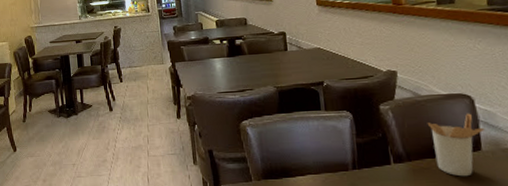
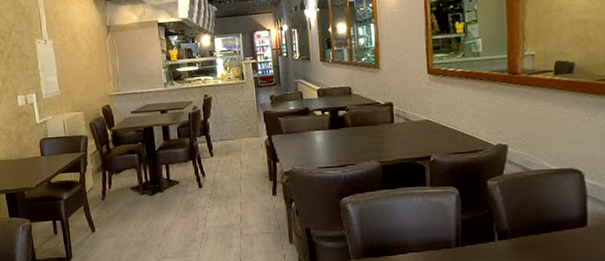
utensil holder: present [427,113,485,177] -> none [534,188,593,253]

